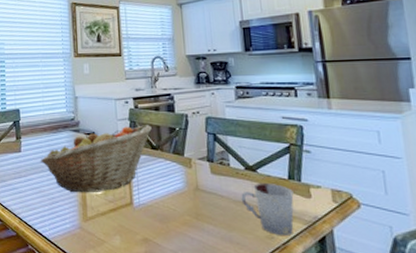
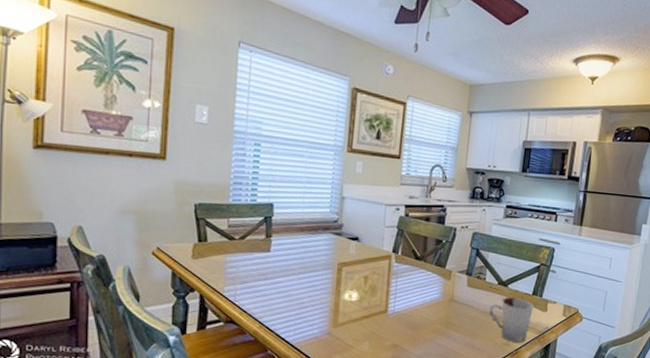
fruit basket: present [40,125,152,193] -> none [291,234,419,300]

